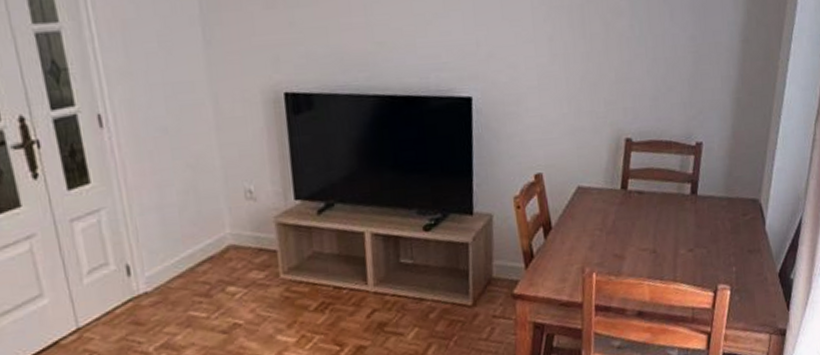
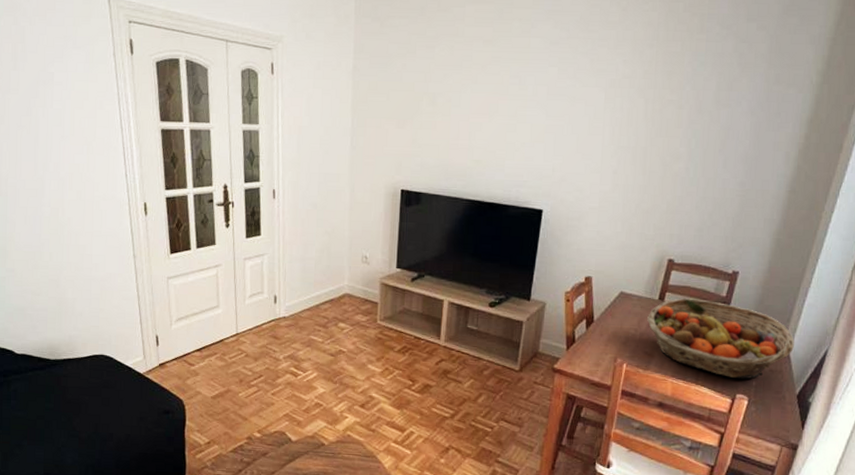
fruit basket: none [612,181,769,268] -> present [647,298,794,379]

